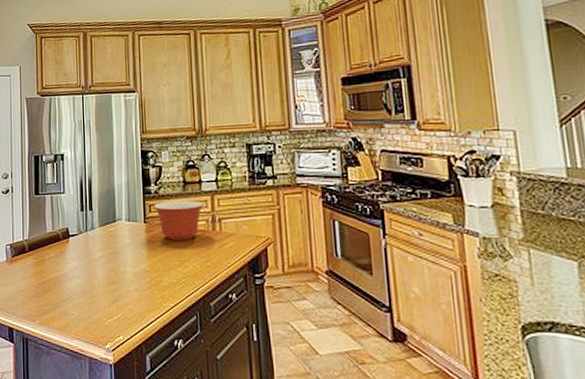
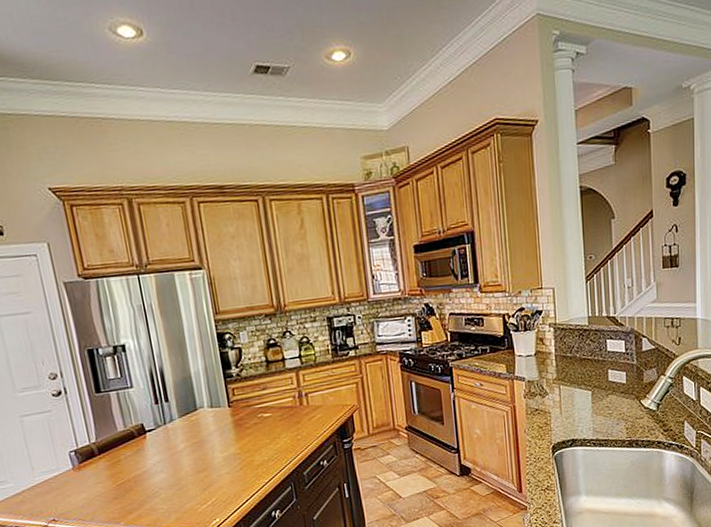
mixing bowl: present [154,201,204,240] -> none [237,378,290,421]

